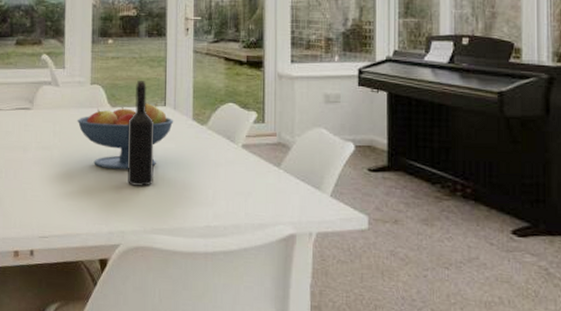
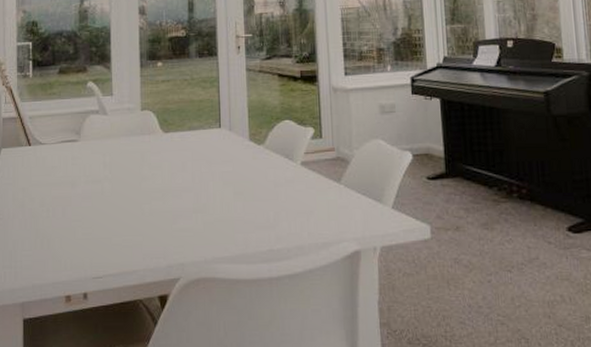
fruit bowl: present [77,103,174,170] -> none [128,126,230,199]
wine bottle: present [127,81,155,186] -> none [182,103,213,214]

